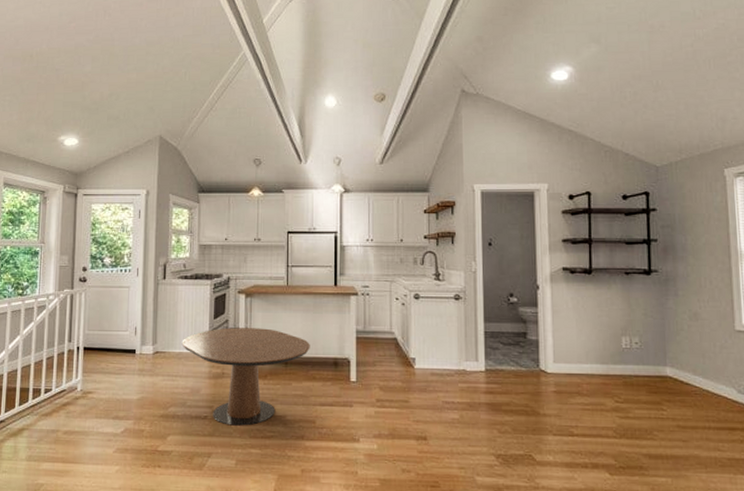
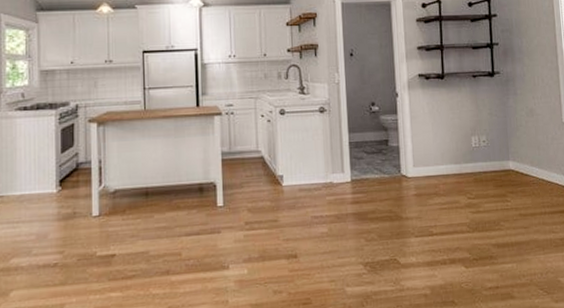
dining table: present [181,327,310,426] -> none [23,158,173,271]

